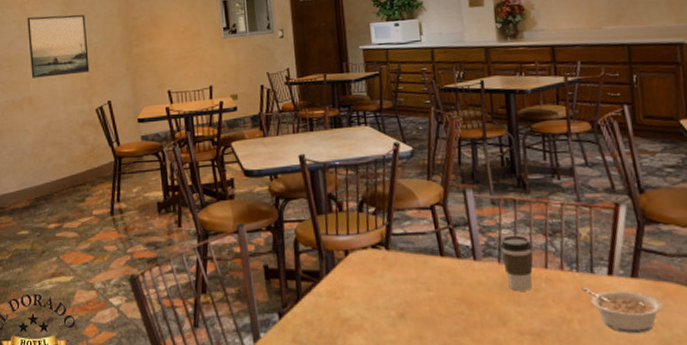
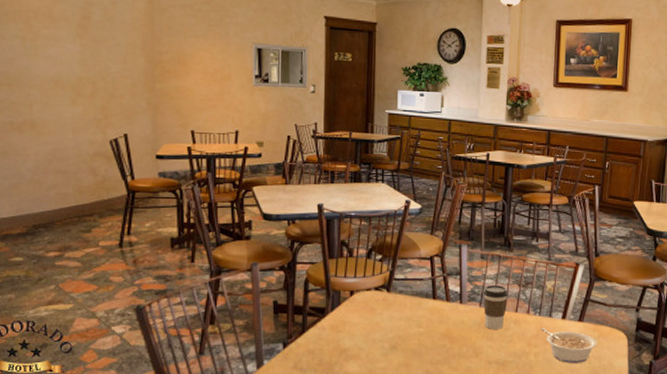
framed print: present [27,14,90,78] -> none [33,35,105,103]

